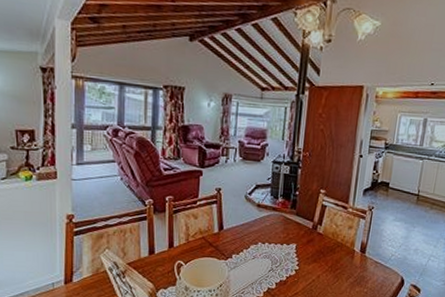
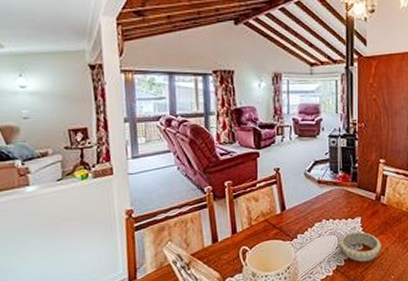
decorative bowl: none [272,257,313,287] -> present [339,232,381,262]

